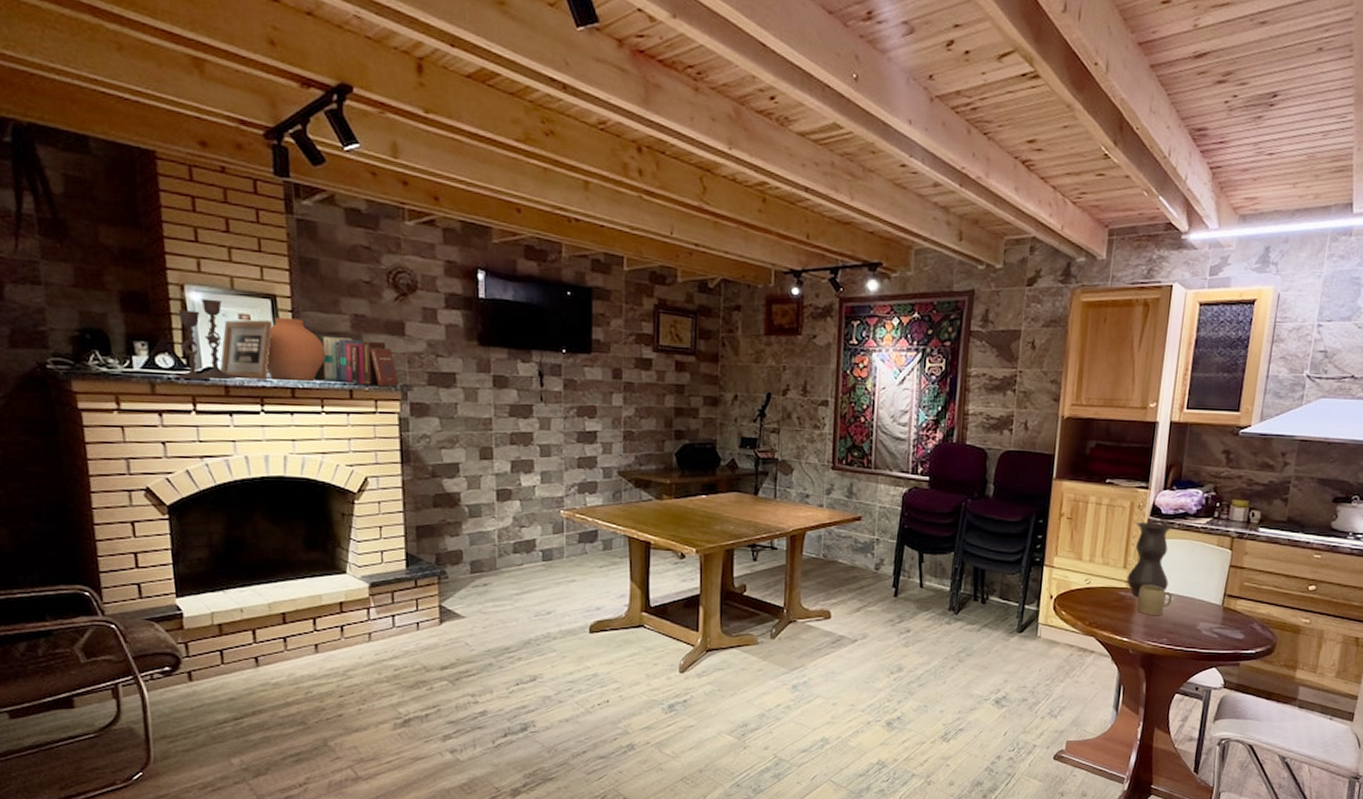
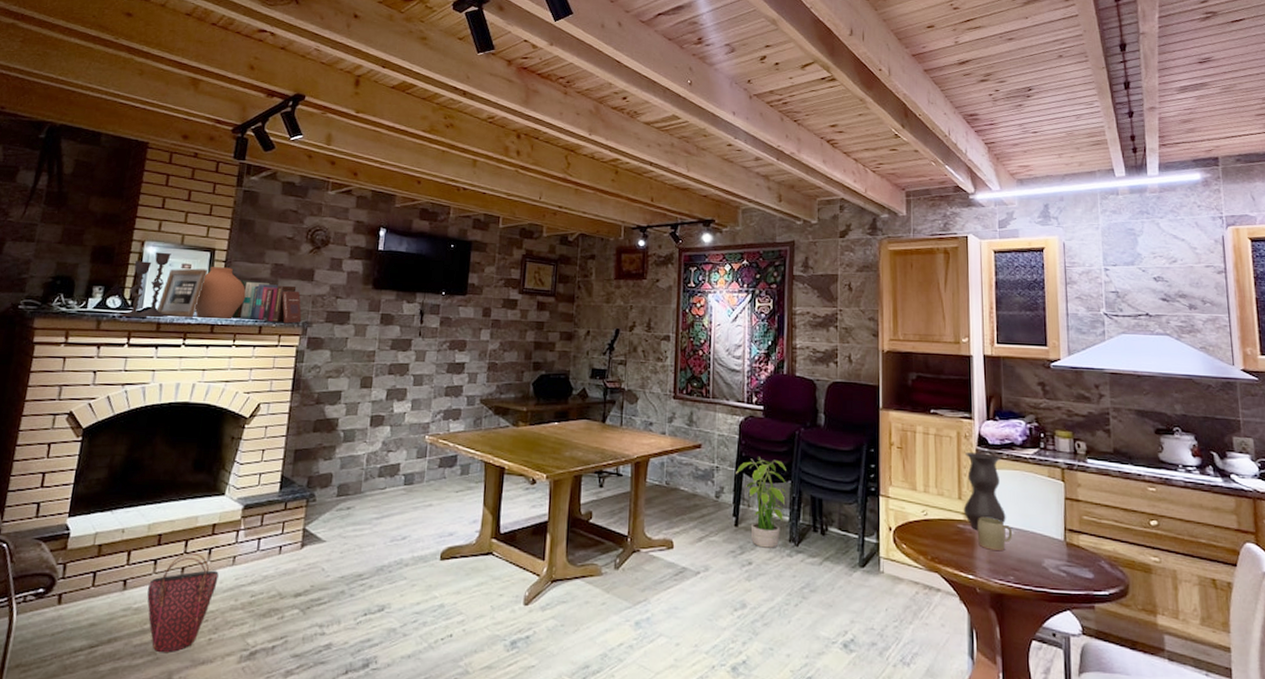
handbag: none [283,630,356,722] -> present [147,552,219,652]
potted plant: none [897,529,951,617] -> present [736,457,789,548]

